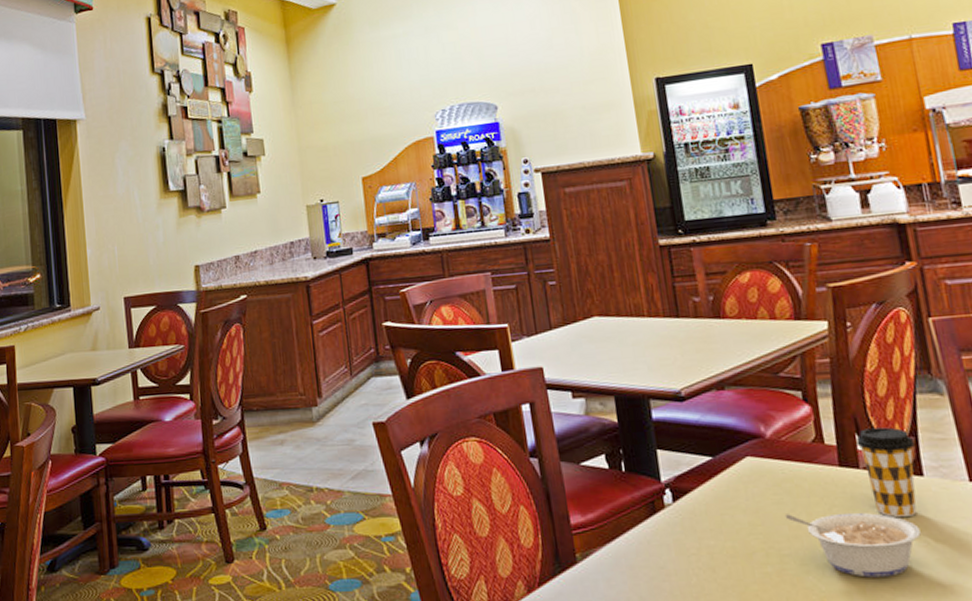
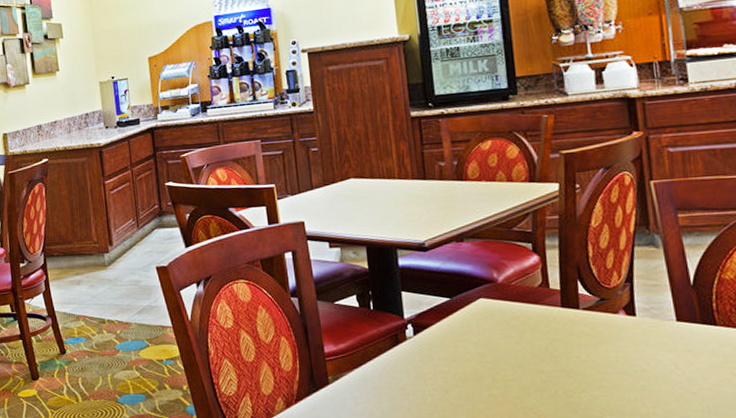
legume: present [785,513,921,578] -> none [511,346,630,400]
coffee cup: present [856,427,917,518] -> none [578,274,631,351]

